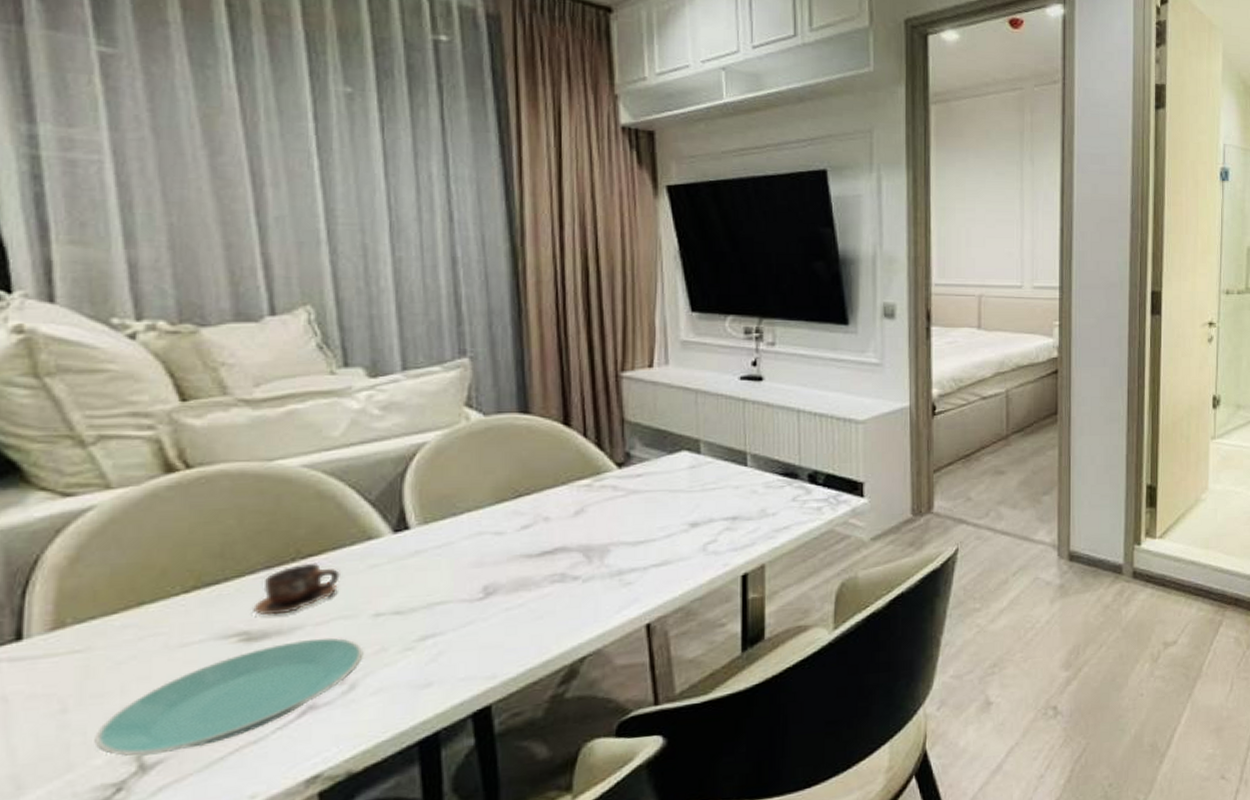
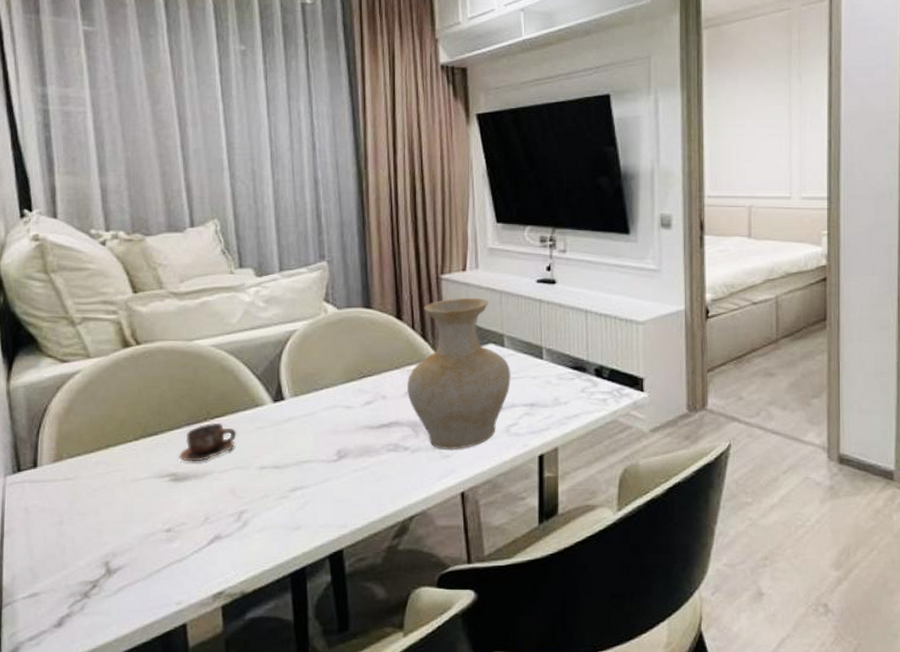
plate: present [94,637,364,756] -> none [80,483,253,562]
vase: none [577,399,708,577] -> present [407,298,511,451]

